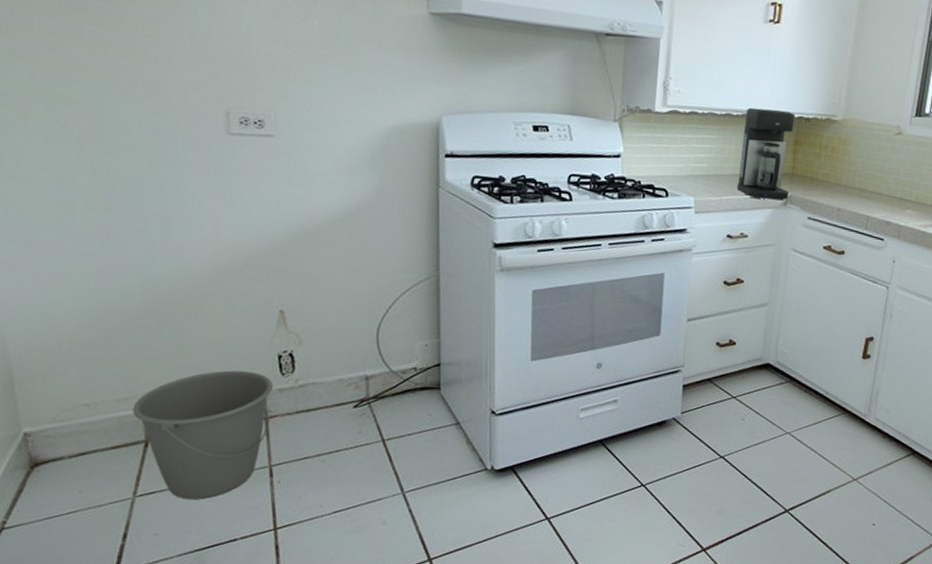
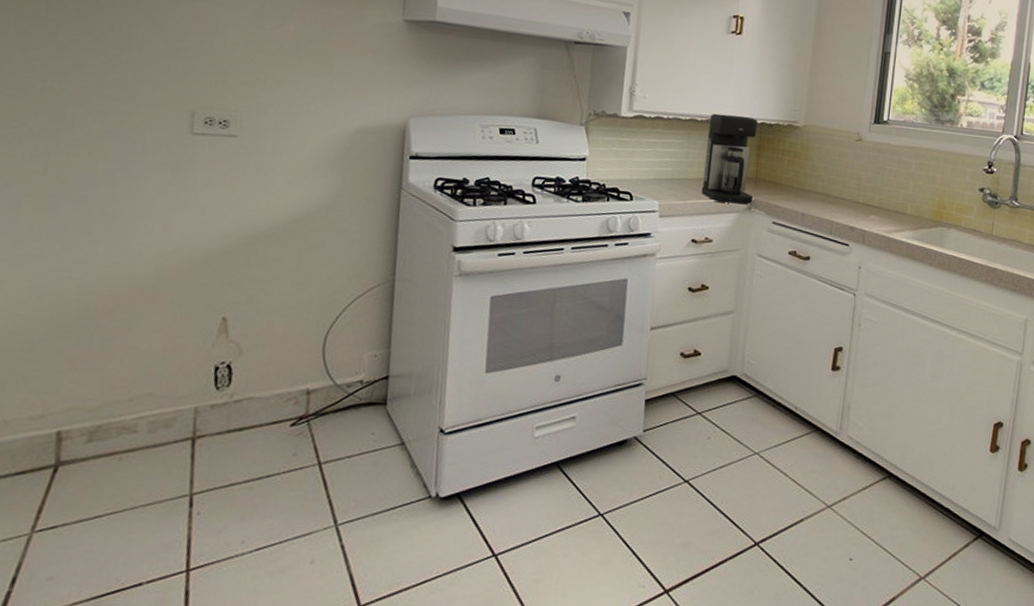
bucket: present [132,370,274,500] -> none [45,383,206,535]

